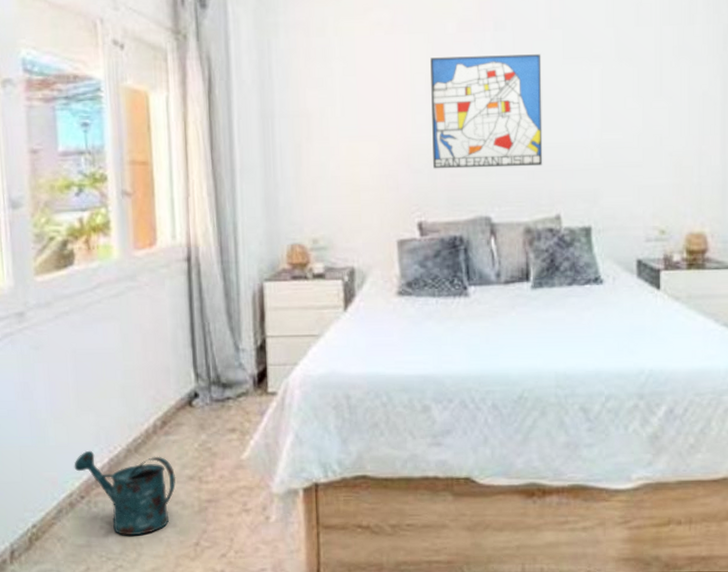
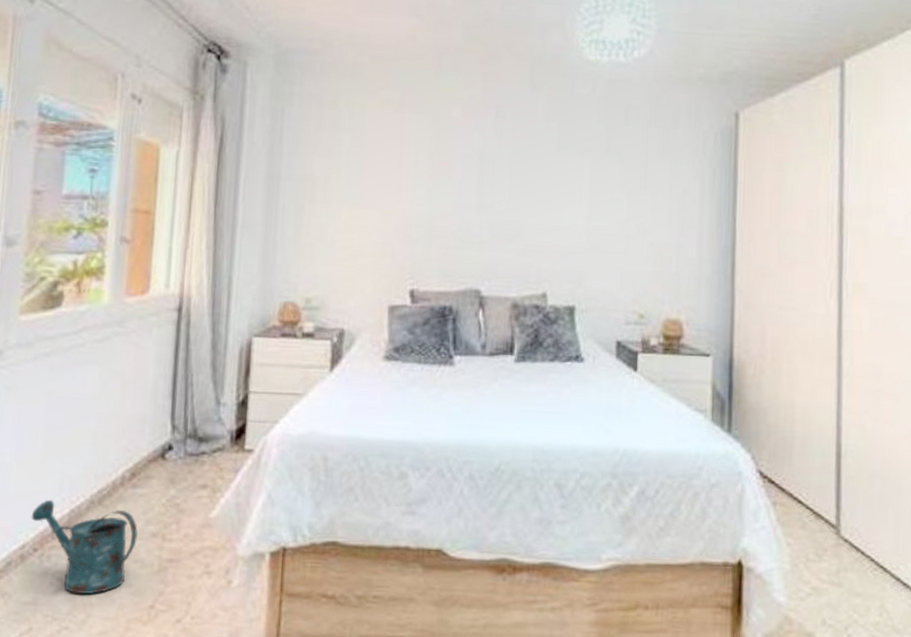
wall art: present [430,54,543,169] -> none [429,137,538,246]

